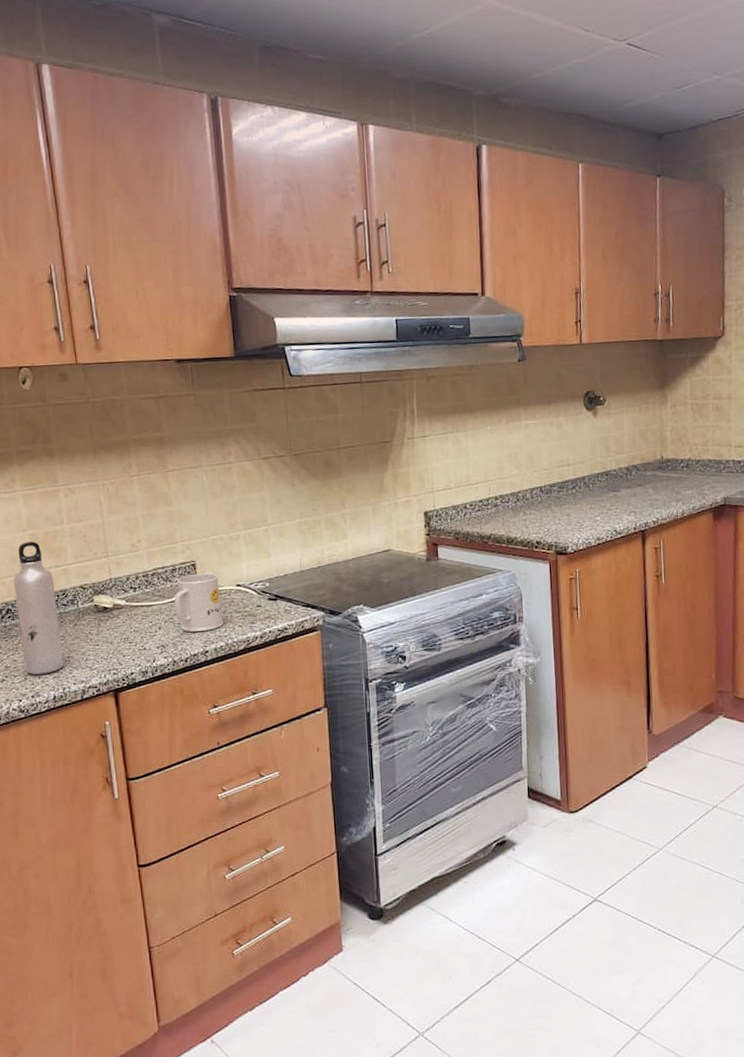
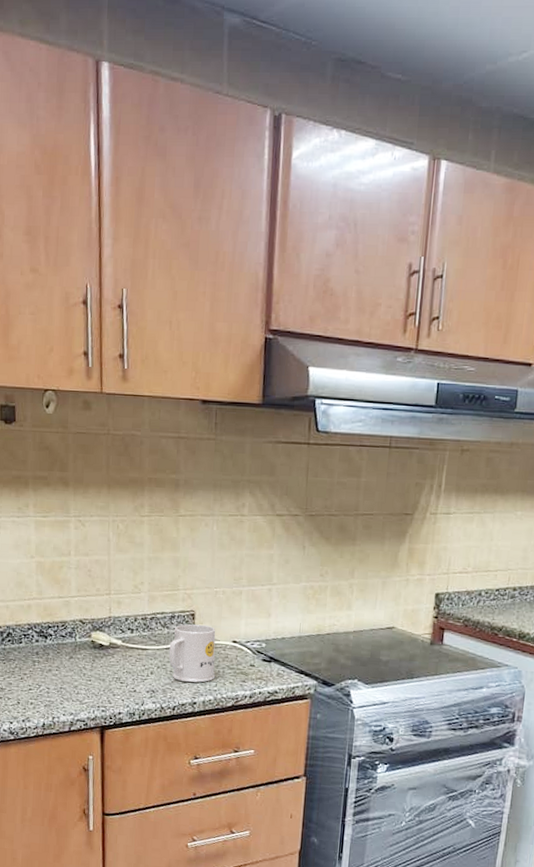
water bottle: present [13,541,64,674] -> none [16,569,57,701]

